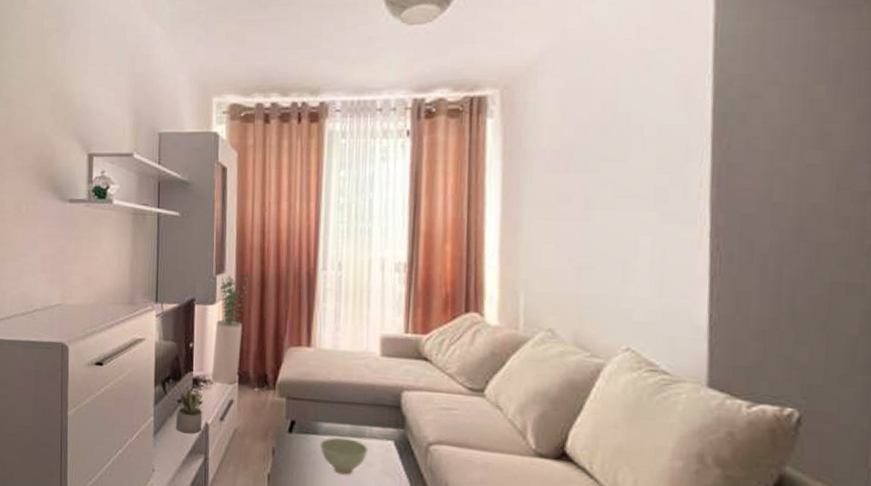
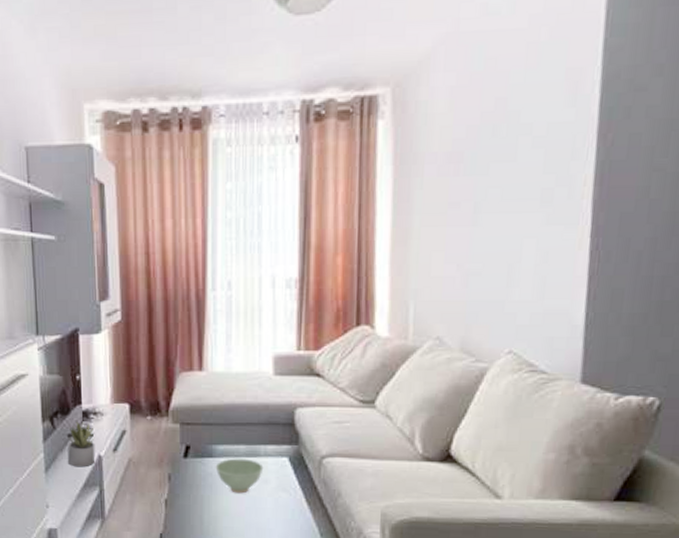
vase: present [212,271,249,385] -> none [101,296,135,416]

